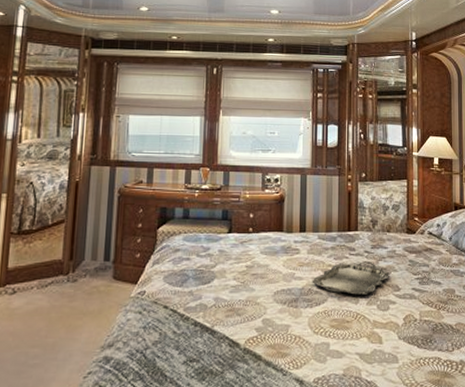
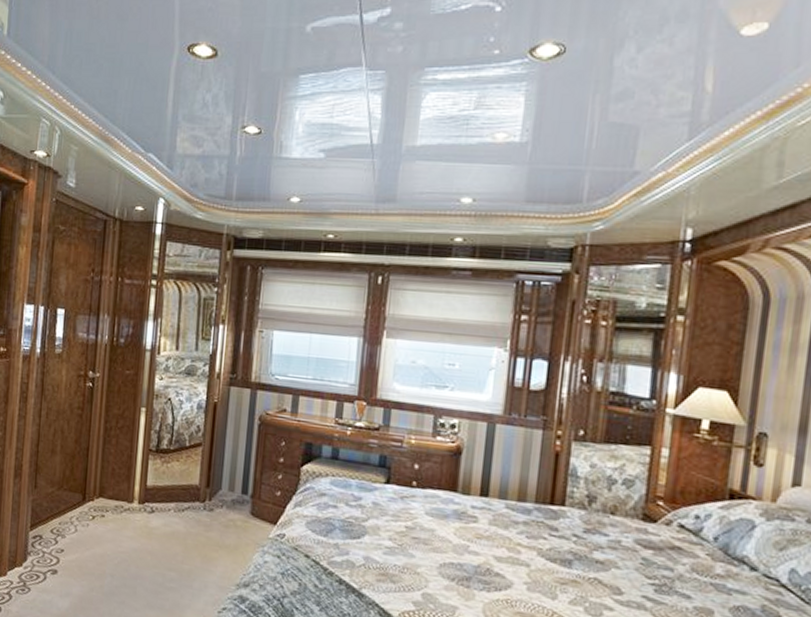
serving tray: present [312,261,390,296] -> none [492,543,610,592]

